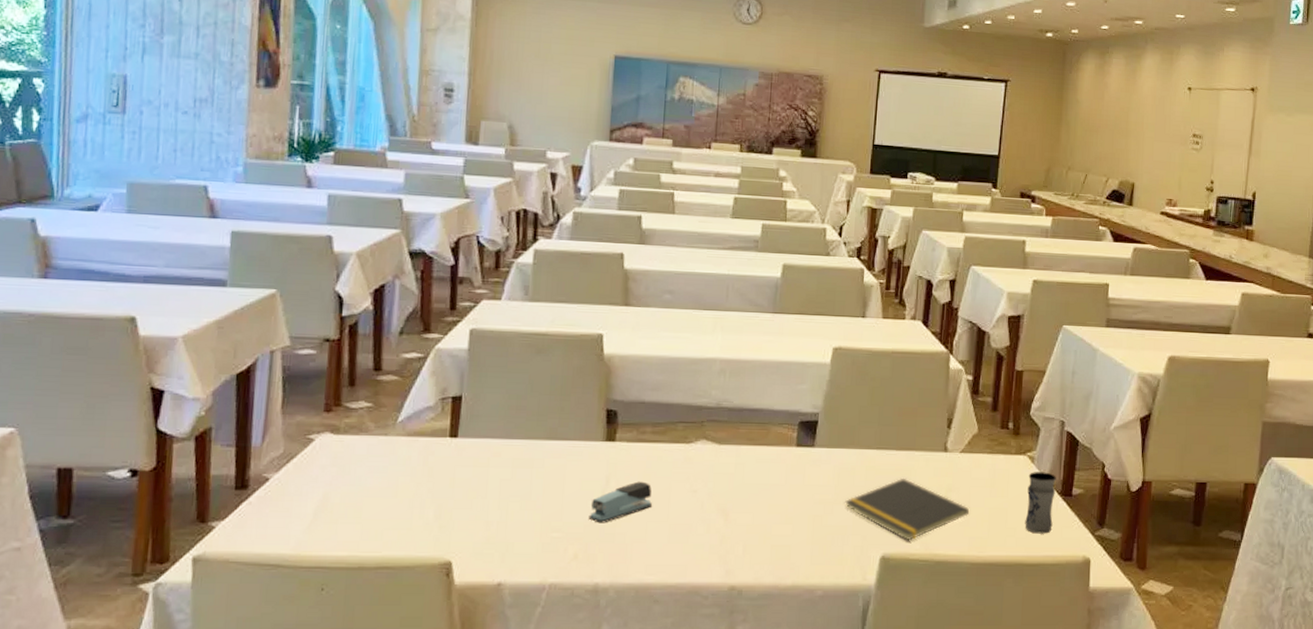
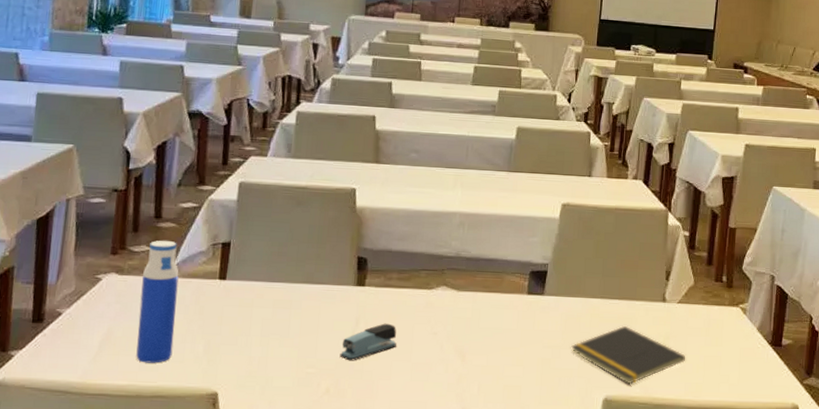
water bottle: none [357,394,404,531] -> present [136,240,179,363]
jar: present [1025,472,1056,534] -> none [737,322,767,381]

